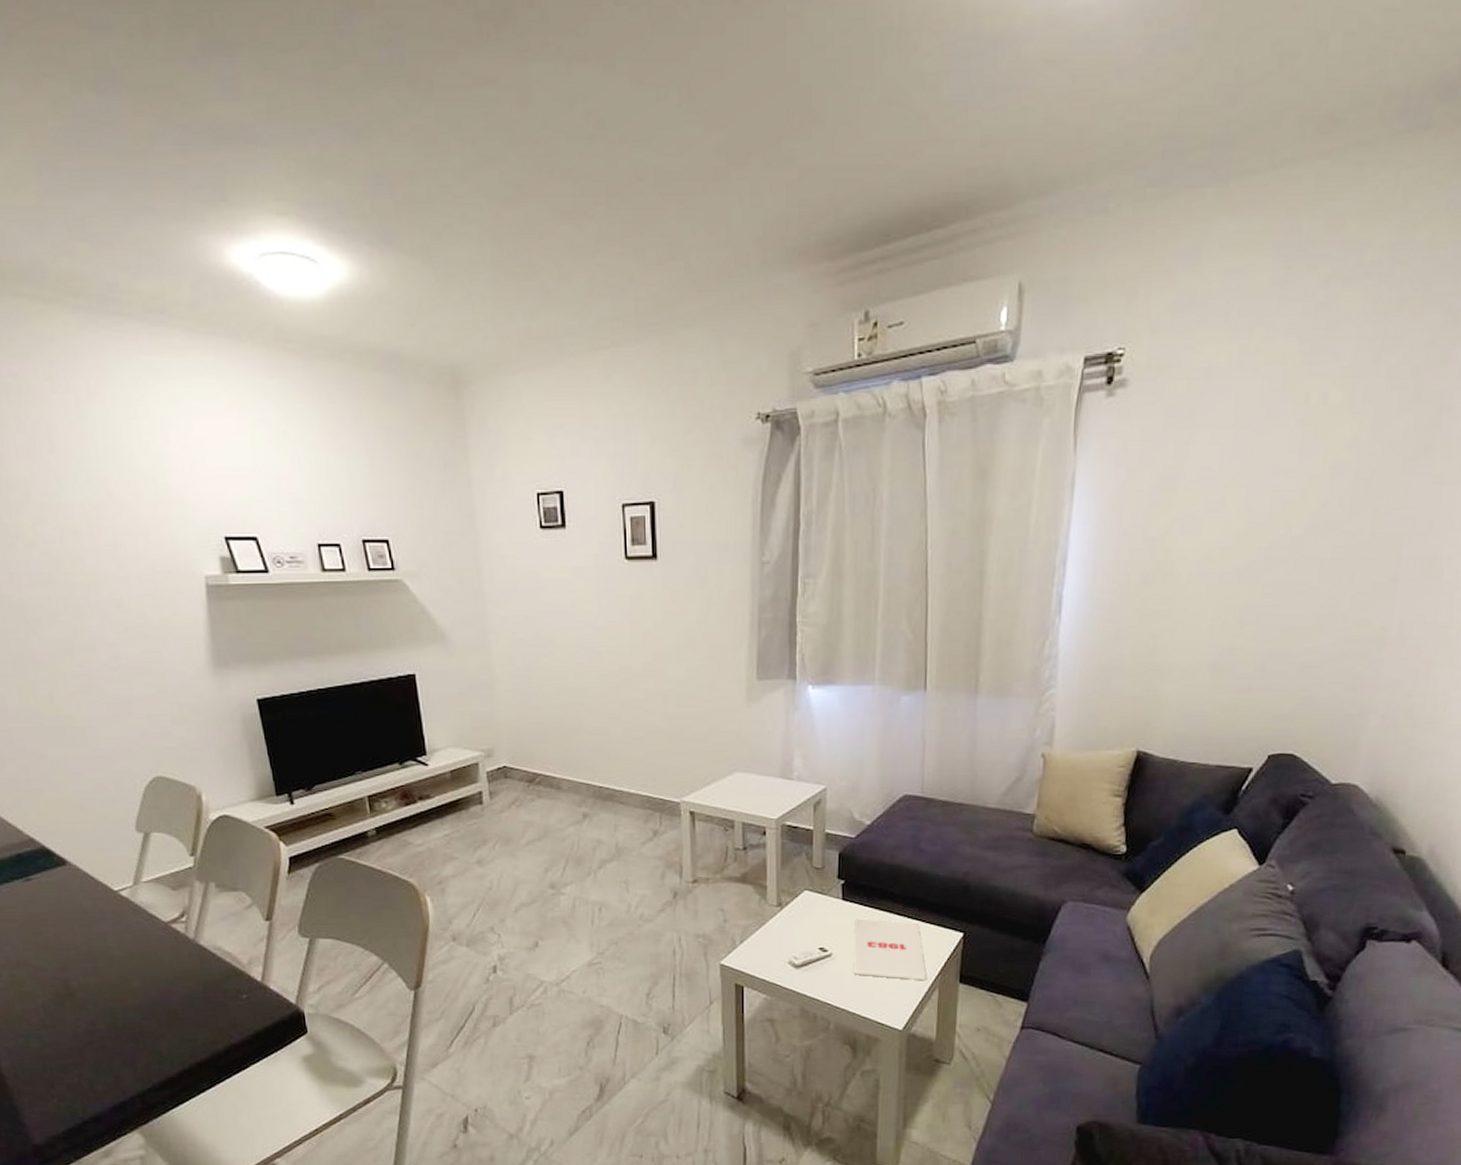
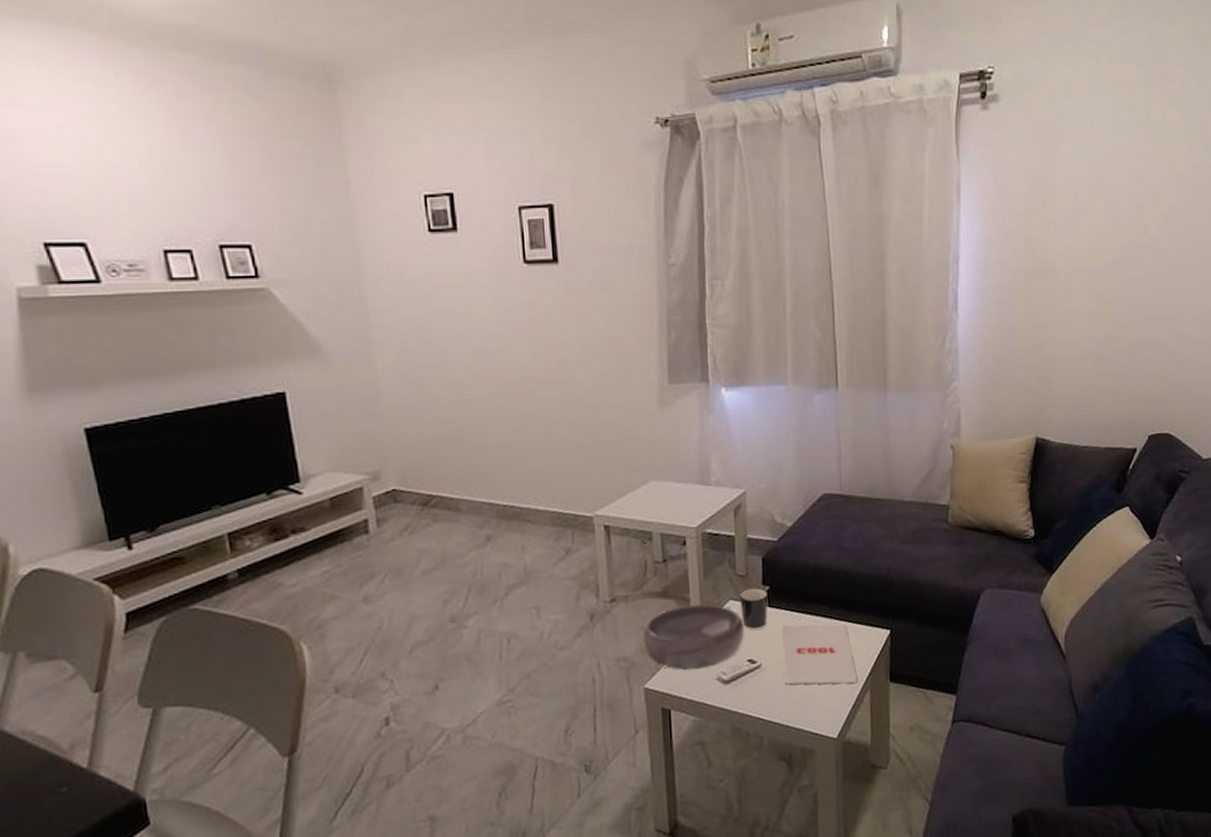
bowl: none [721,892,818,951] -> present [642,604,745,669]
mug: none [814,881,843,921] -> present [739,588,768,631]

